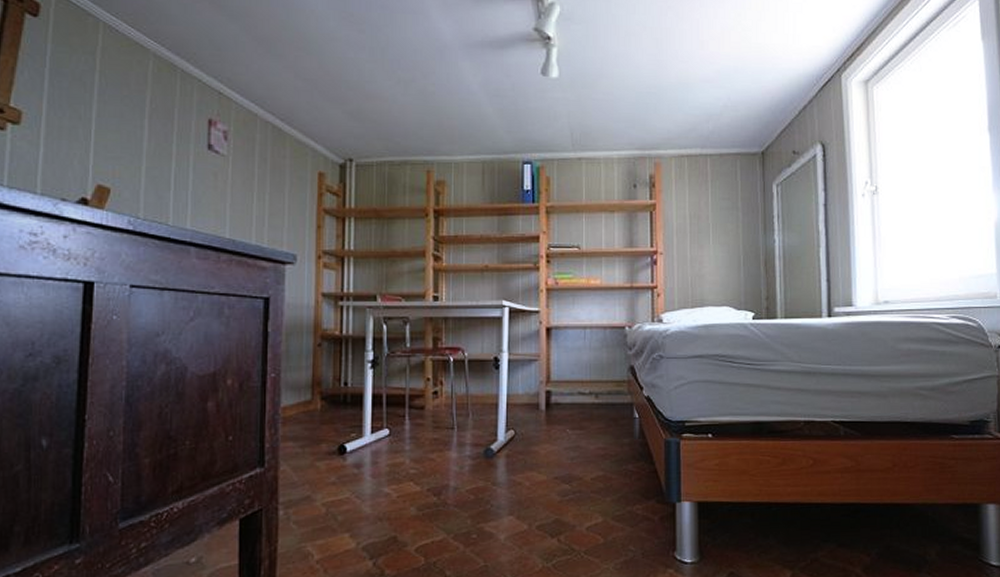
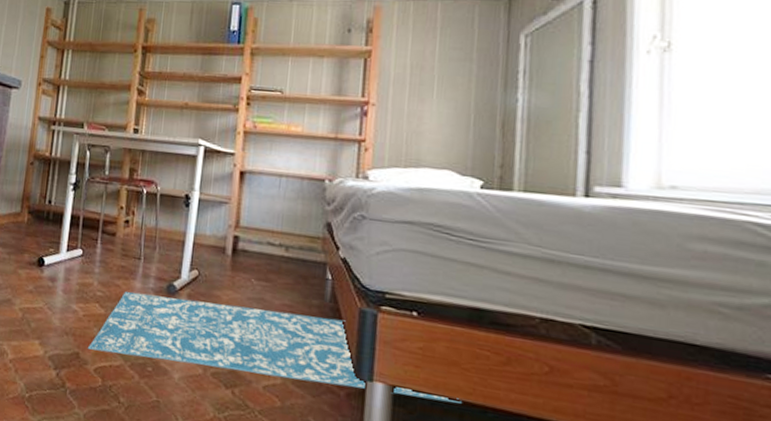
rug: none [405,452,752,530] -> present [87,291,462,403]

